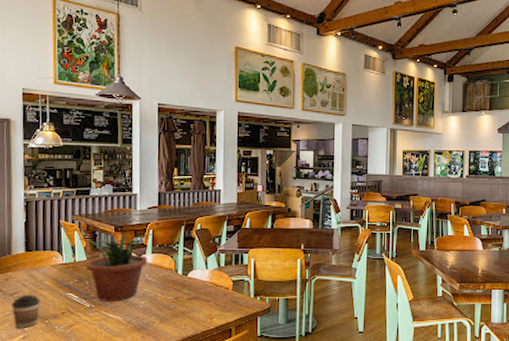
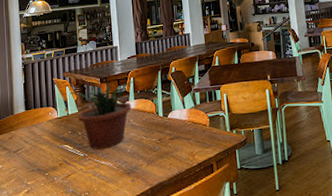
coffee cup: present [12,294,41,328] -> none [16,149,41,183]

